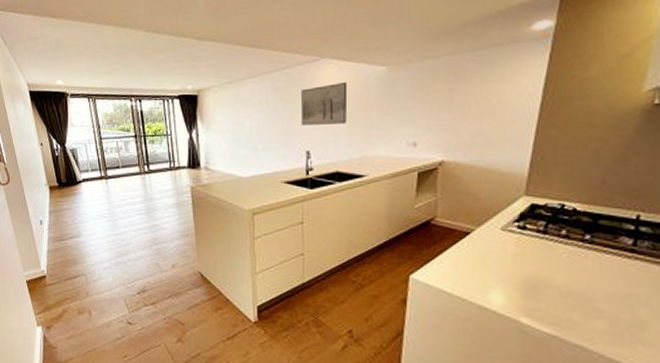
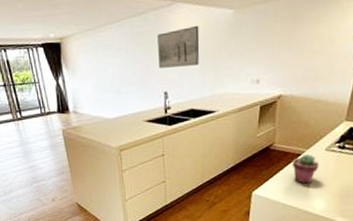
potted succulent: none [459,232,494,270] -> present [292,154,320,184]

